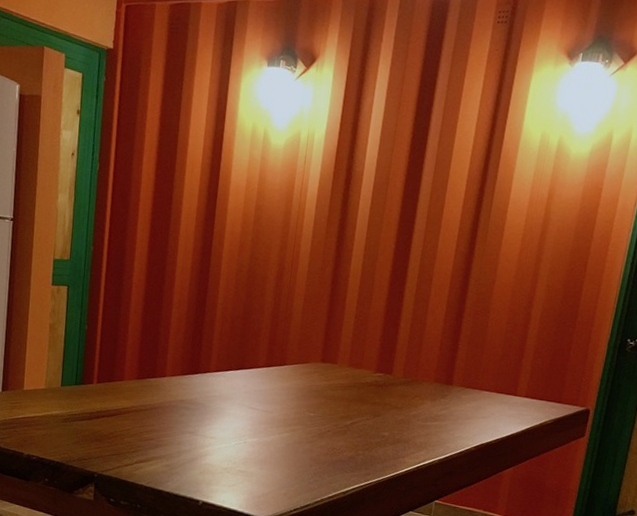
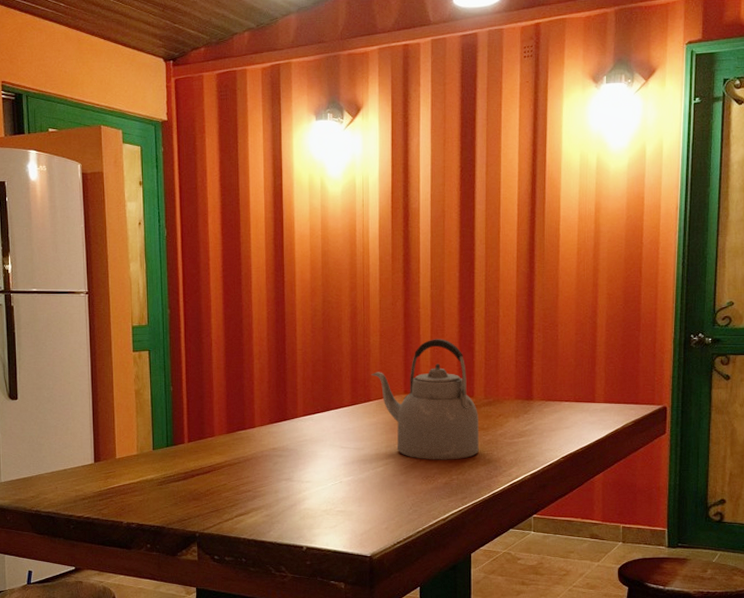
kettle: none [290,310,394,435] -> present [371,339,479,460]

